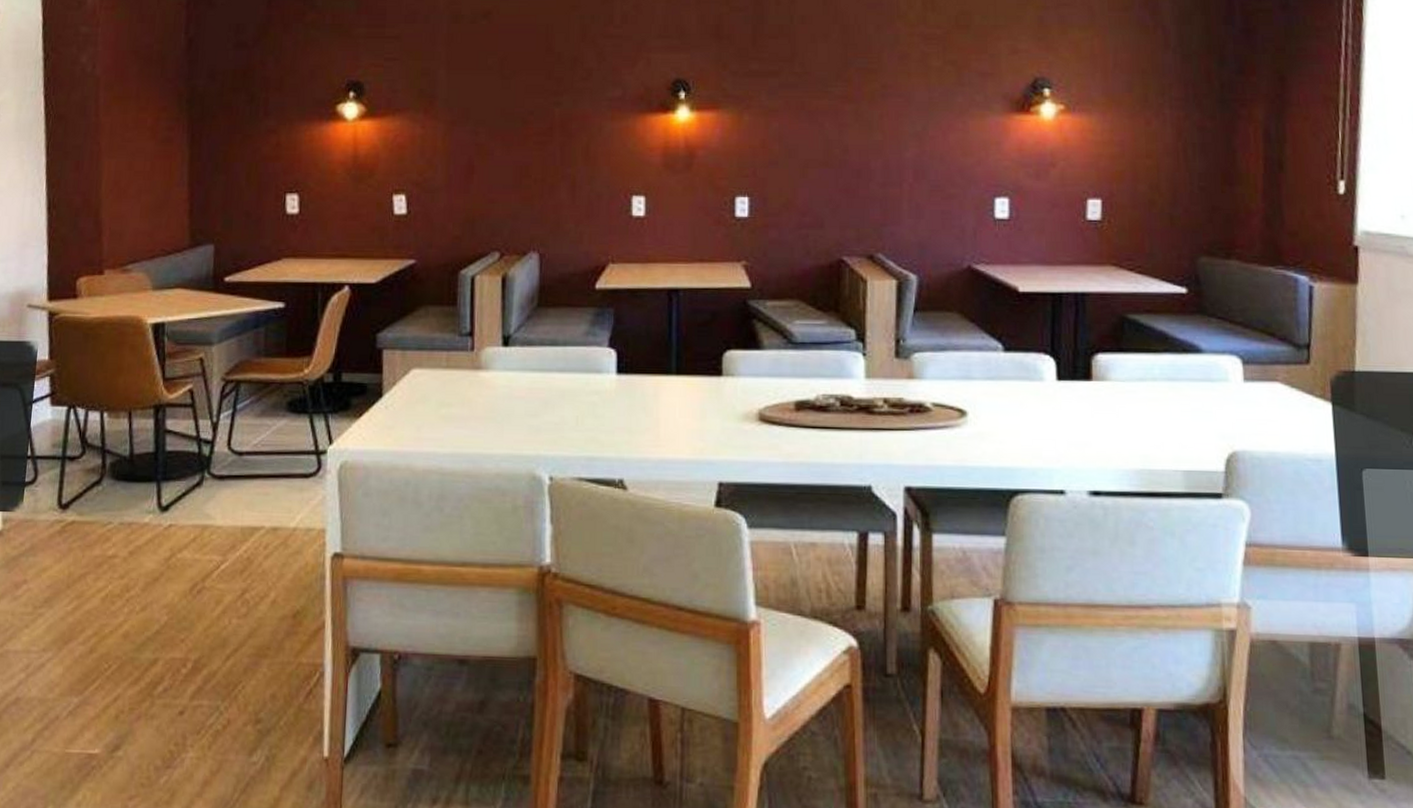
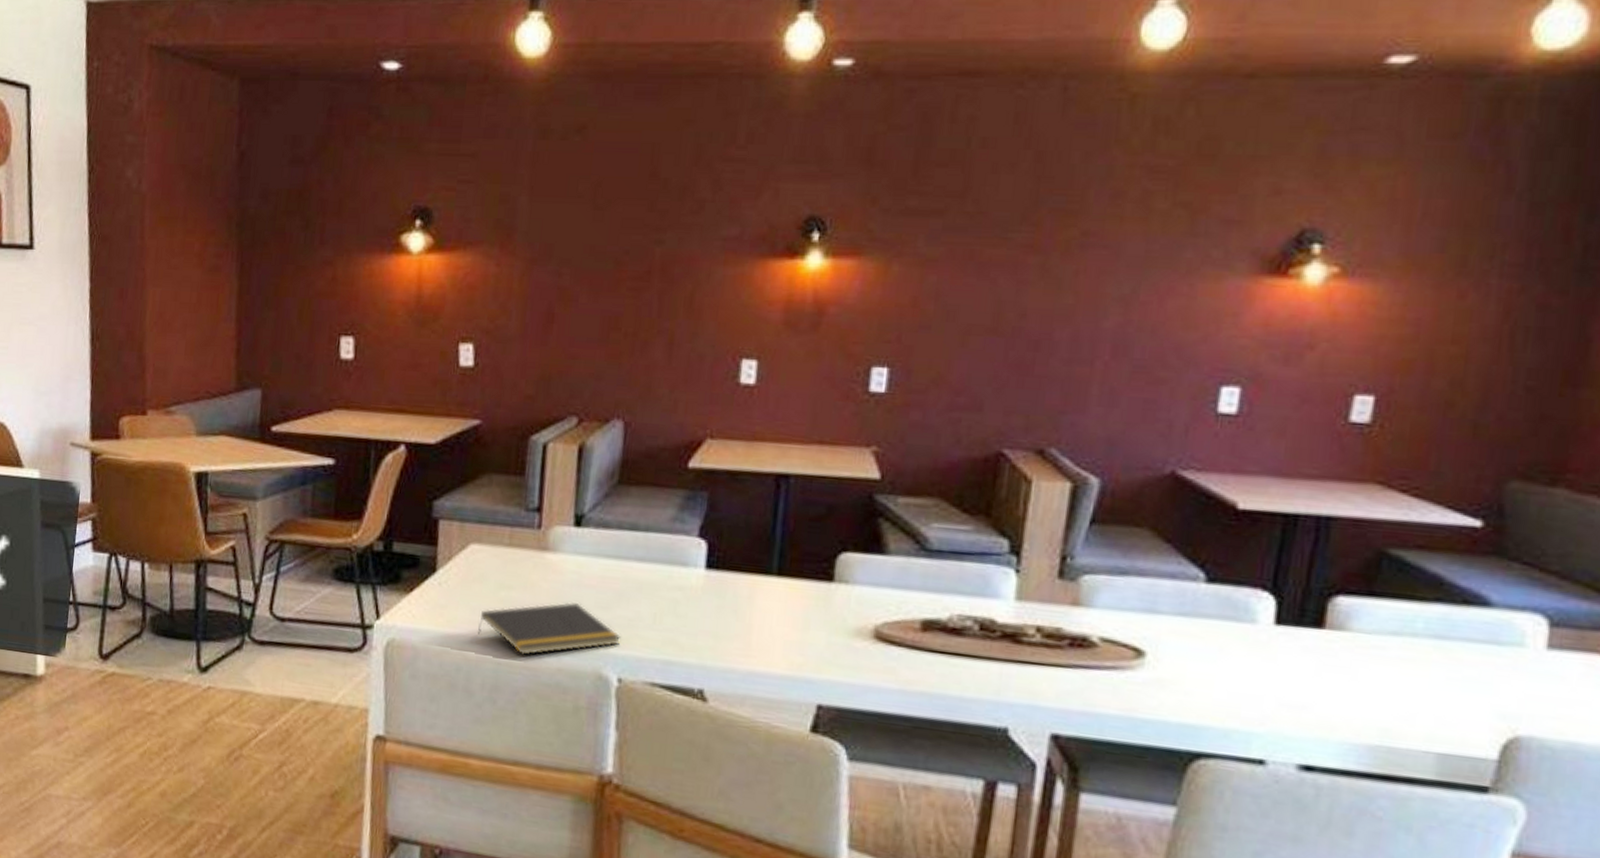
notepad: none [423,413,550,465] -> present [478,602,622,656]

